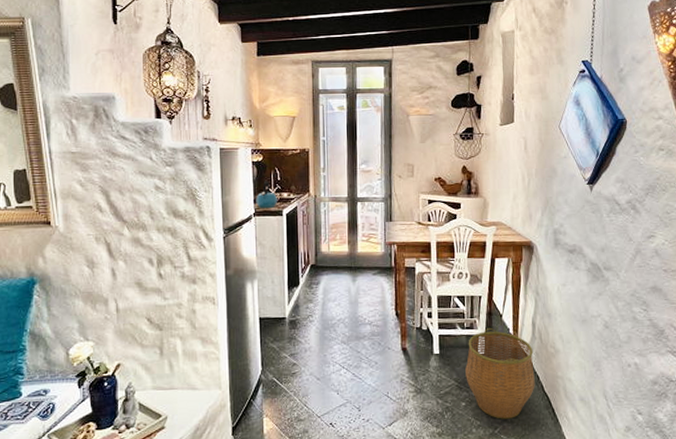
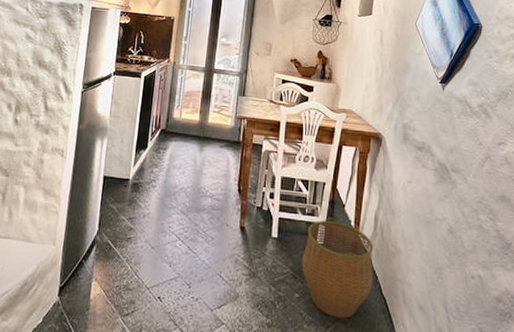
kettle: present [256,181,278,209] -> none [117,42,139,70]

